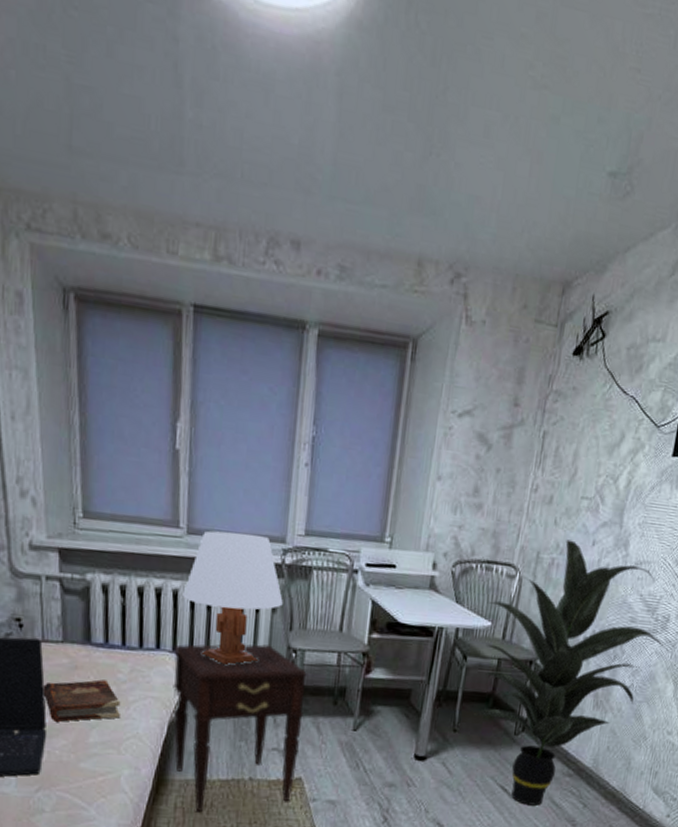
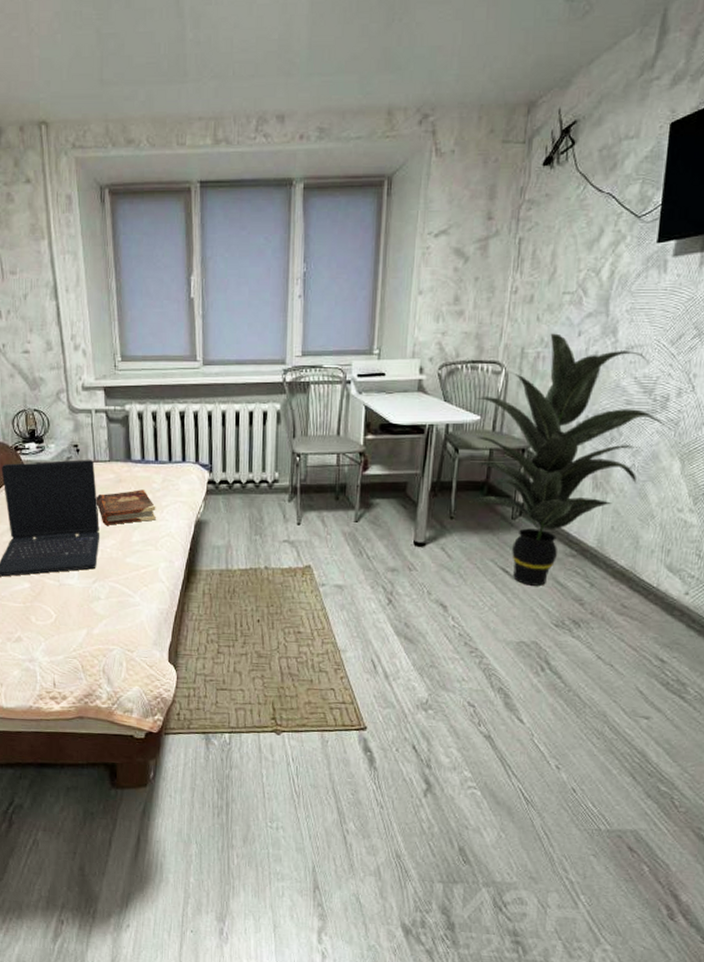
nightstand: present [173,644,307,811] -> none [197,452,310,597]
table lamp: present [182,530,283,665] -> none [201,359,286,471]

